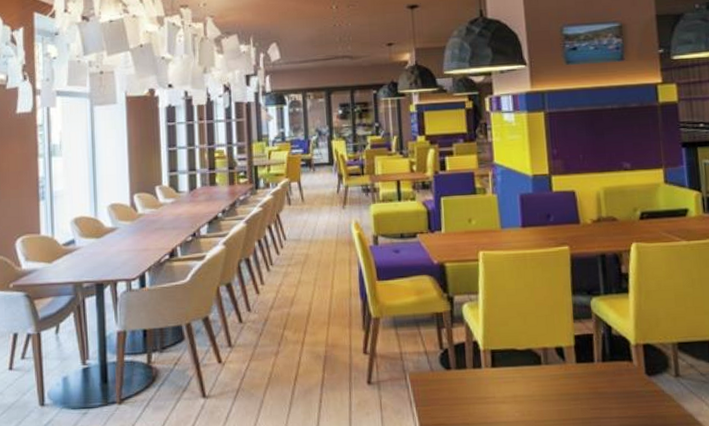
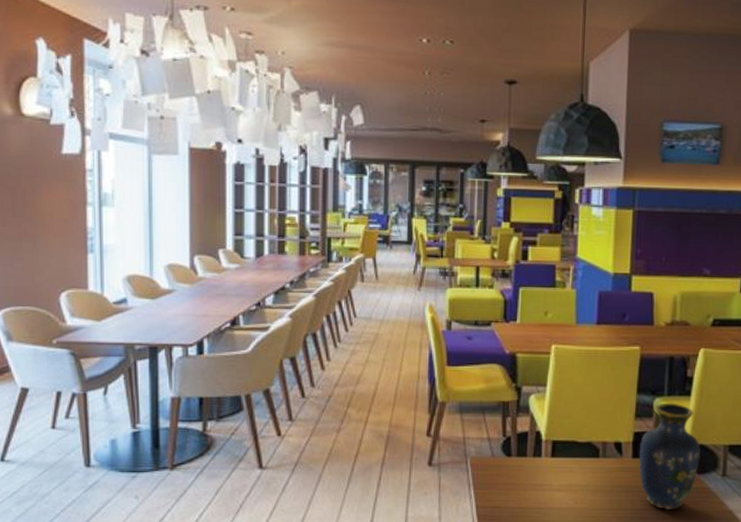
vase: none [582,302,649,418] -> present [639,403,701,510]

